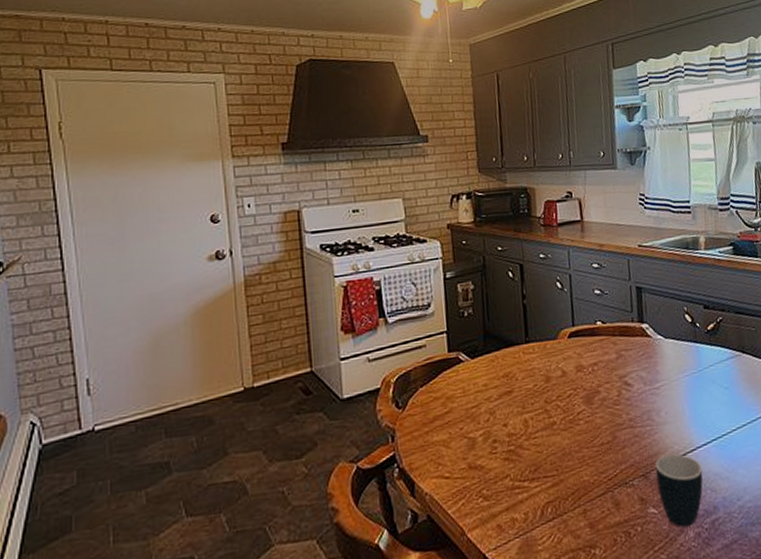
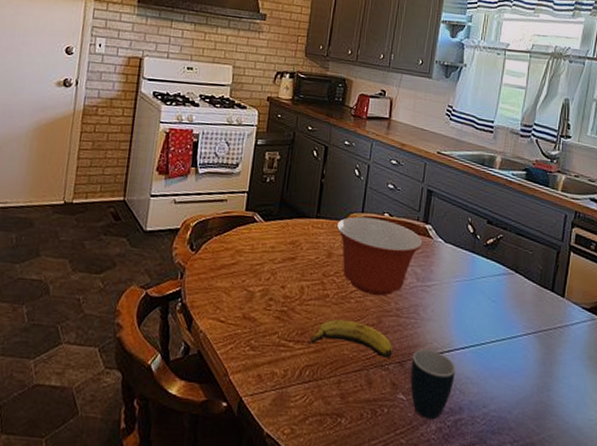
banana: none [543,443,635,482] -> present [307,319,394,358]
mixing bowl: none [548,328,643,412] -> present [336,216,423,297]

